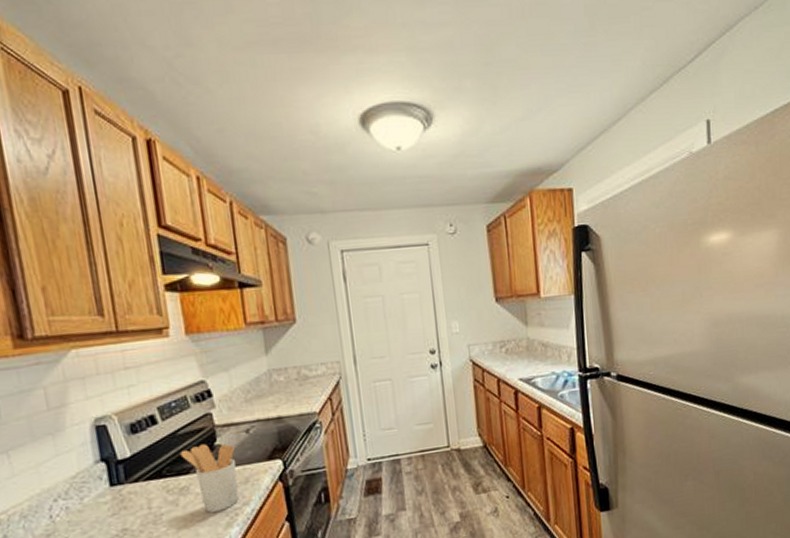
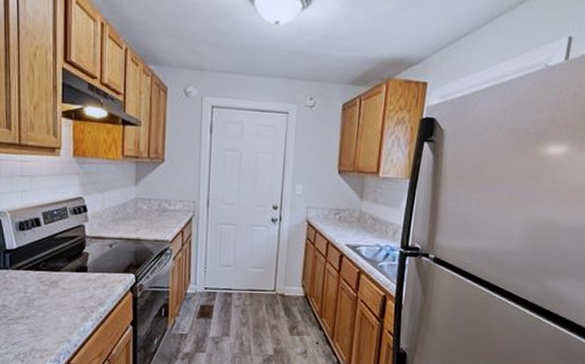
utensil holder: present [180,444,239,513] -> none [55,249,98,306]

